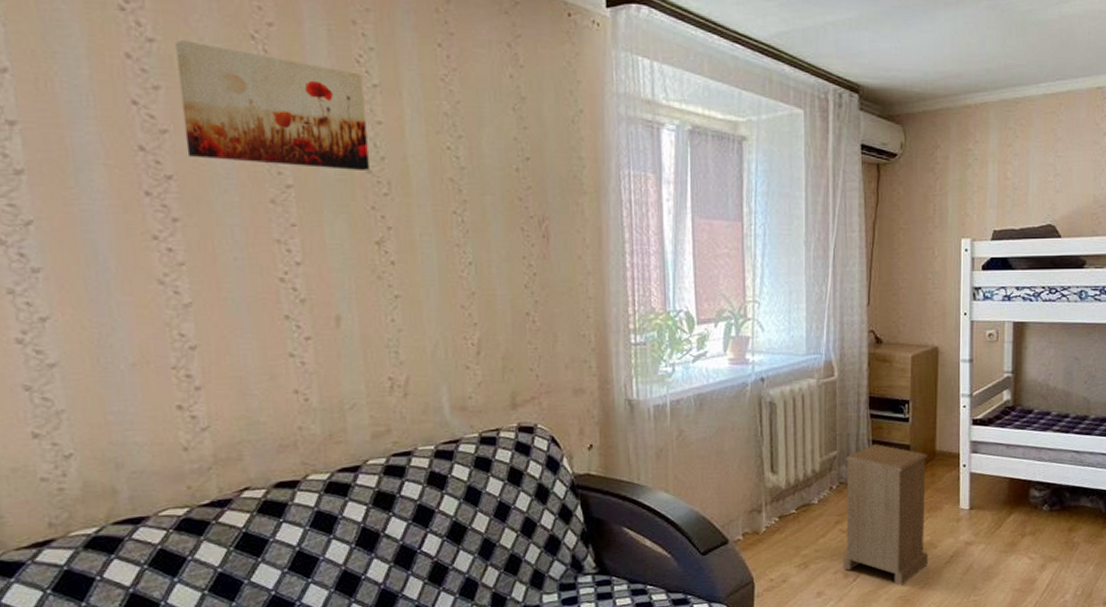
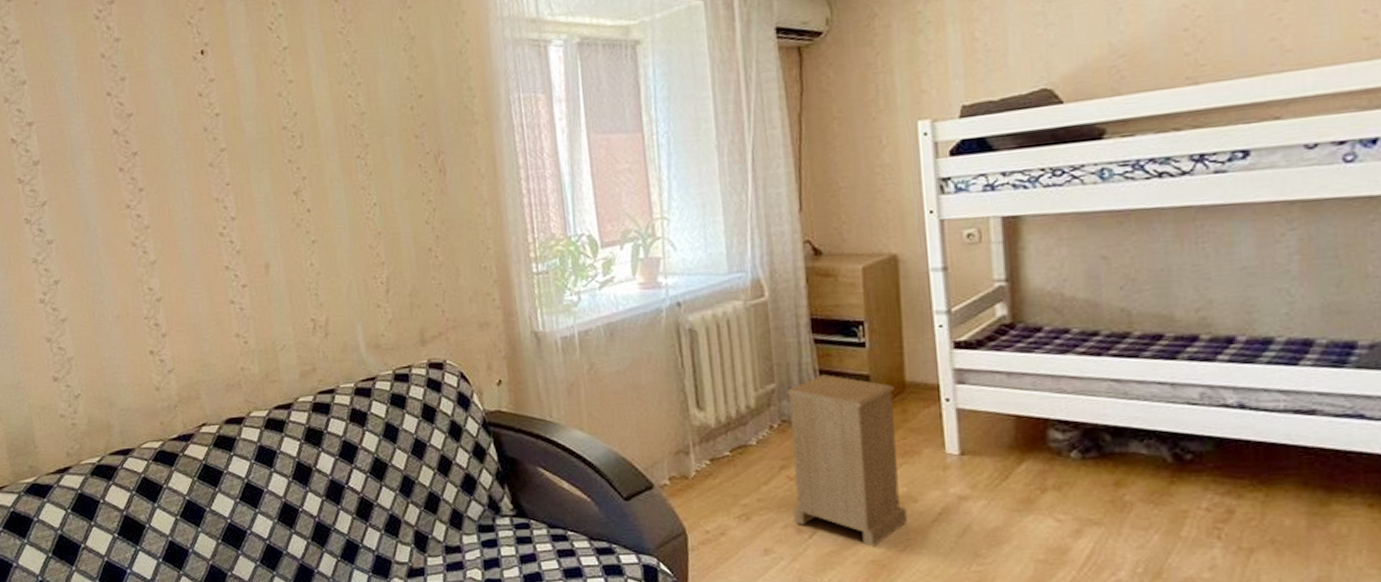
wall art: present [175,40,369,172] -> none [134,35,285,135]

